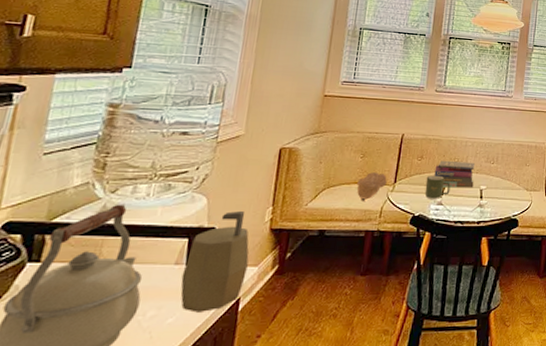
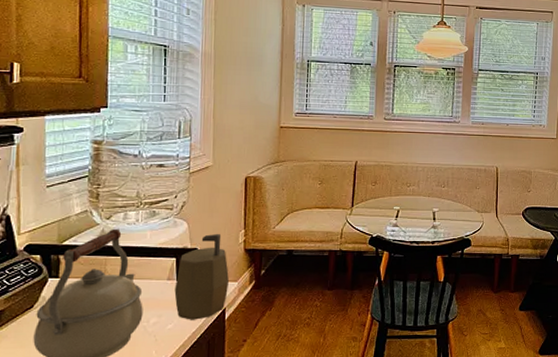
teddy bear: present [357,172,387,201] -> none [317,197,345,224]
mug: present [424,175,451,199] -> none [380,199,404,221]
books: present [434,160,475,188] -> none [388,185,427,211]

